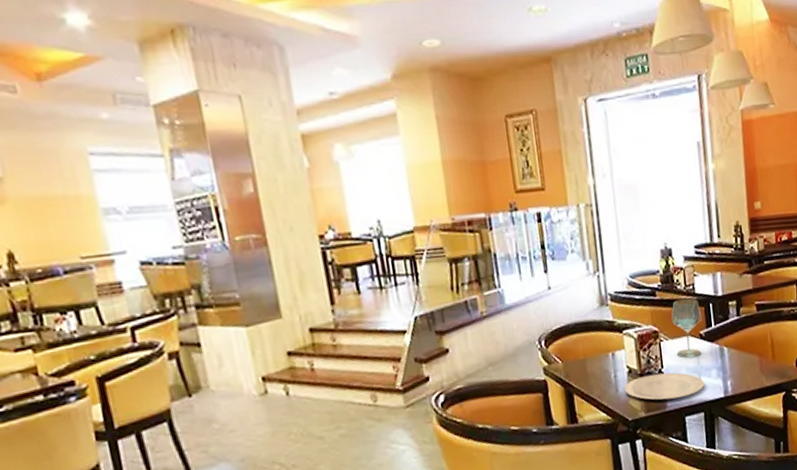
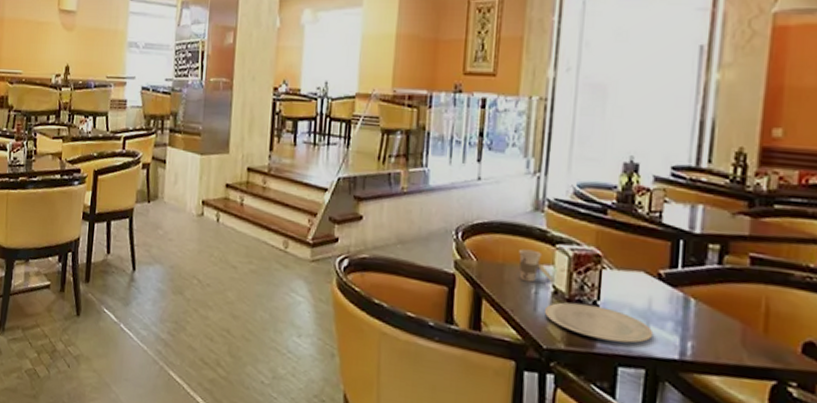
cup: none [595,340,627,370] -> present [518,248,554,283]
wine glass: present [671,298,703,358] -> none [621,225,667,299]

